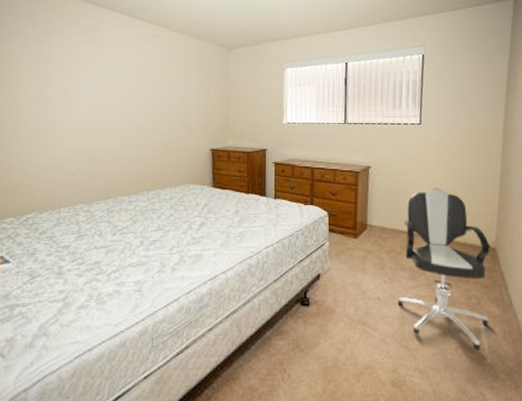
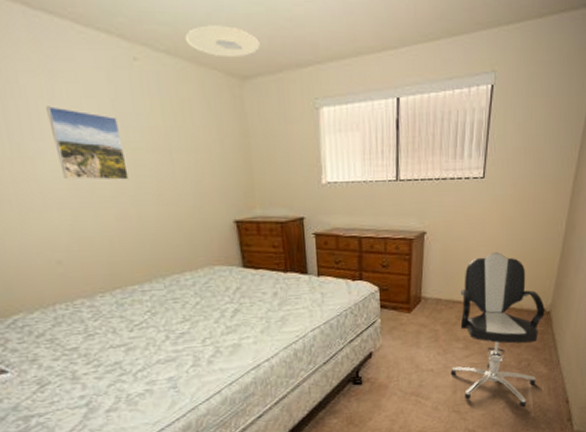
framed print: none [90,64,138,115] -> present [46,106,129,180]
ceiling light: none [193,15,244,35] -> present [185,25,260,58]

